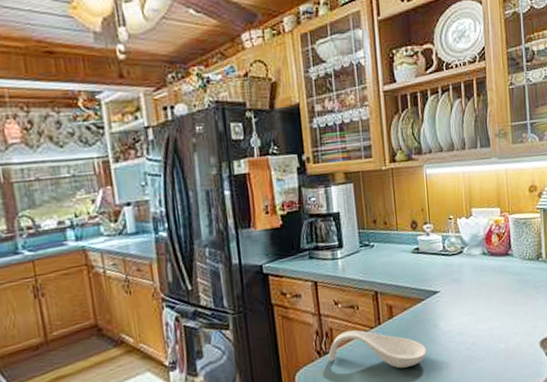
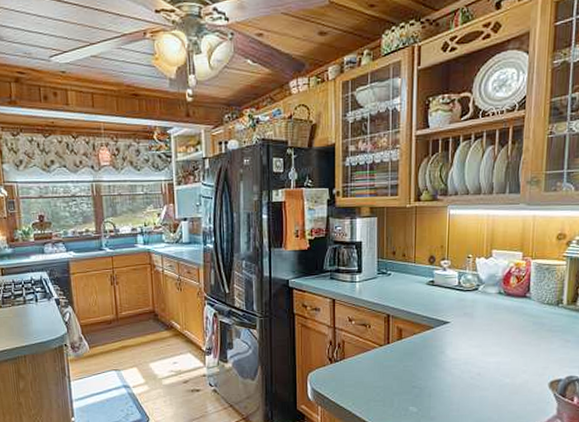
spoon rest: present [328,330,427,369] -> none [339,344,431,385]

